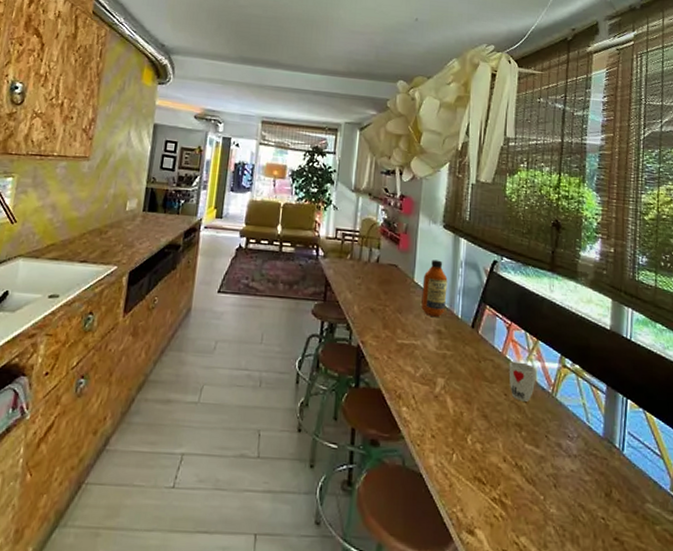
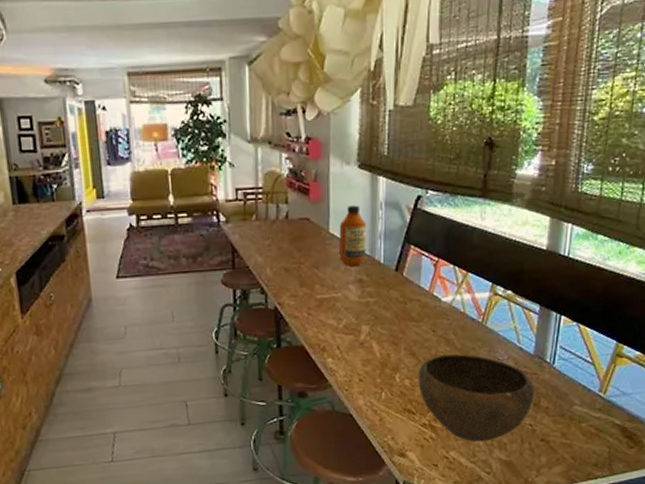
bowl: none [489,422,605,531] -> present [418,354,534,442]
cup: present [508,361,536,402] -> none [436,297,466,335]

